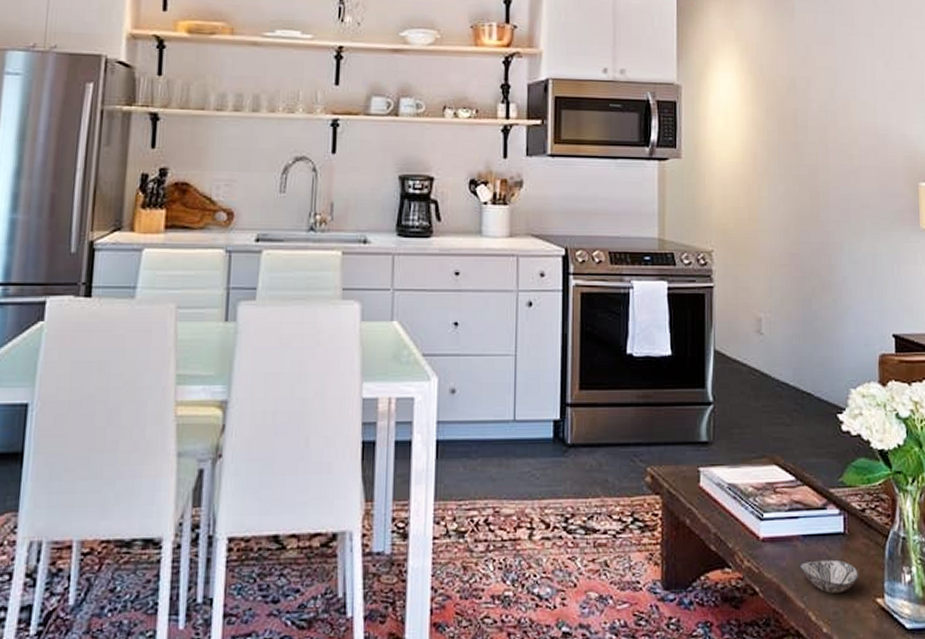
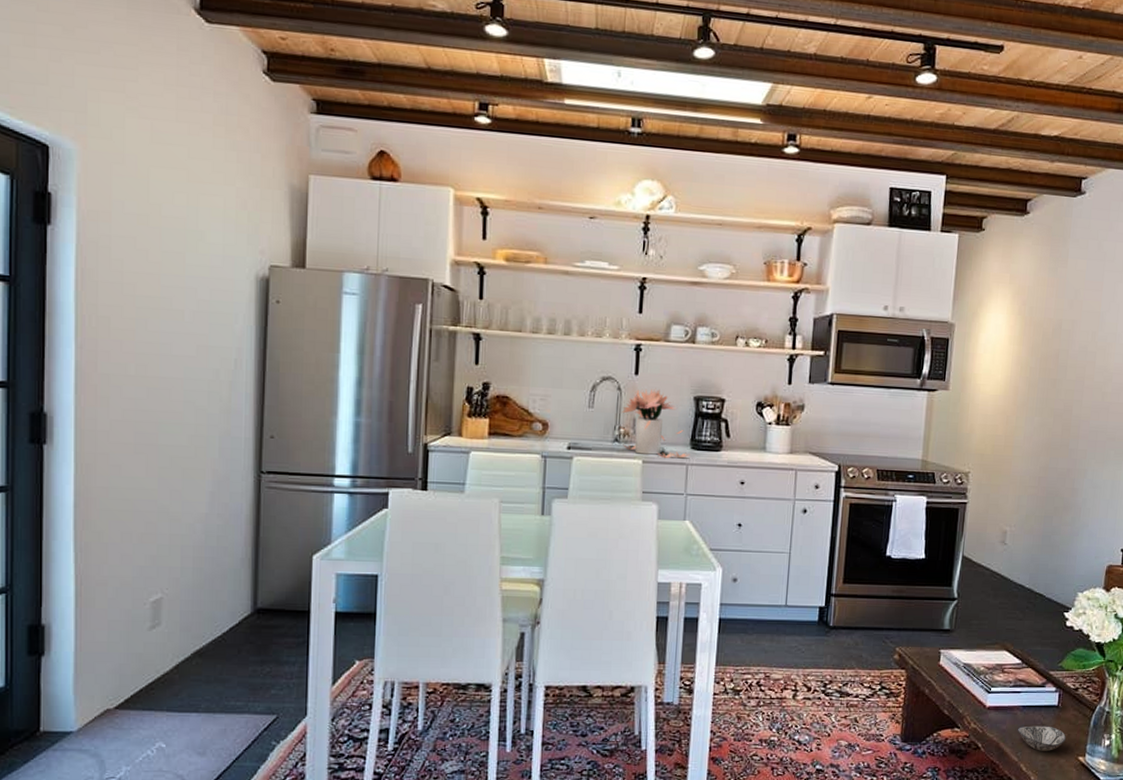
bouquet: none [315,167,397,249] -> present [620,388,690,459]

